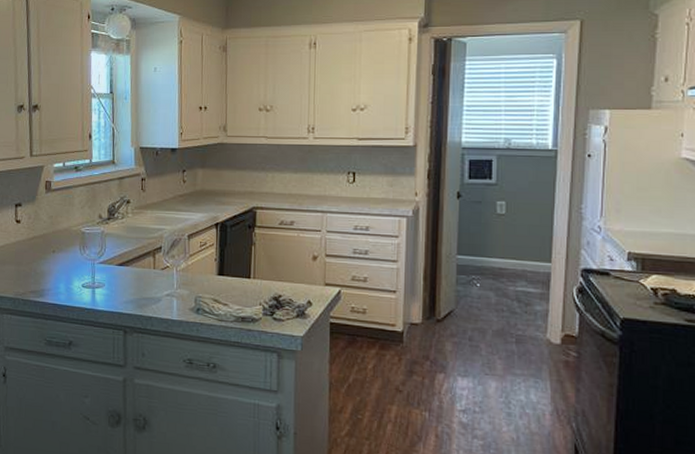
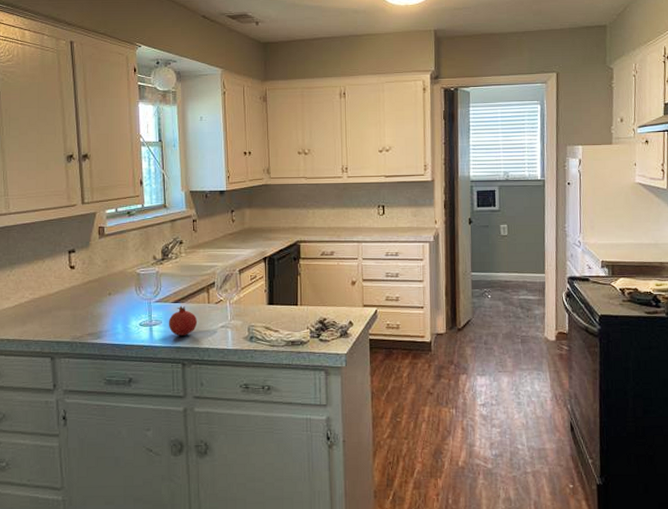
fruit: none [111,269,142,301] -> present [168,305,198,336]

